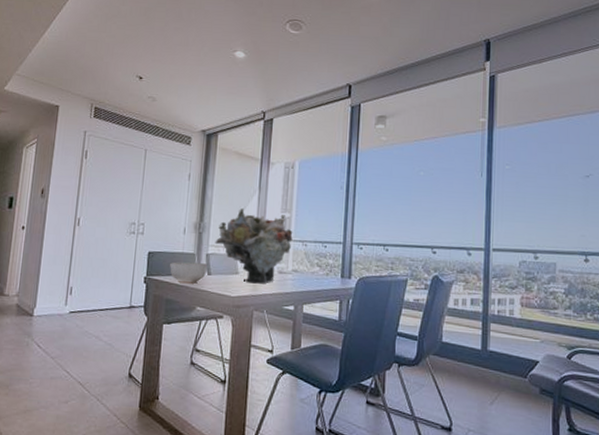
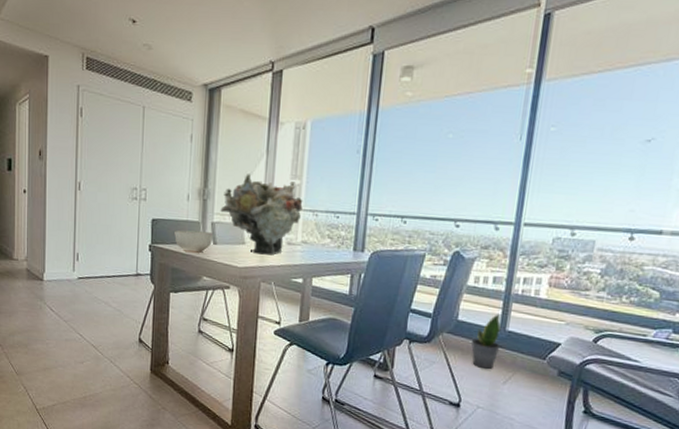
potted plant: none [456,334,484,390] -> present [471,314,501,369]

